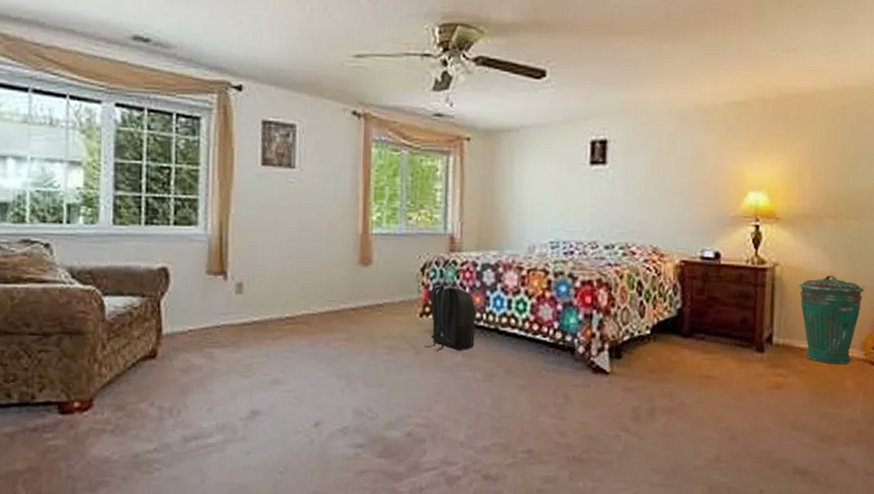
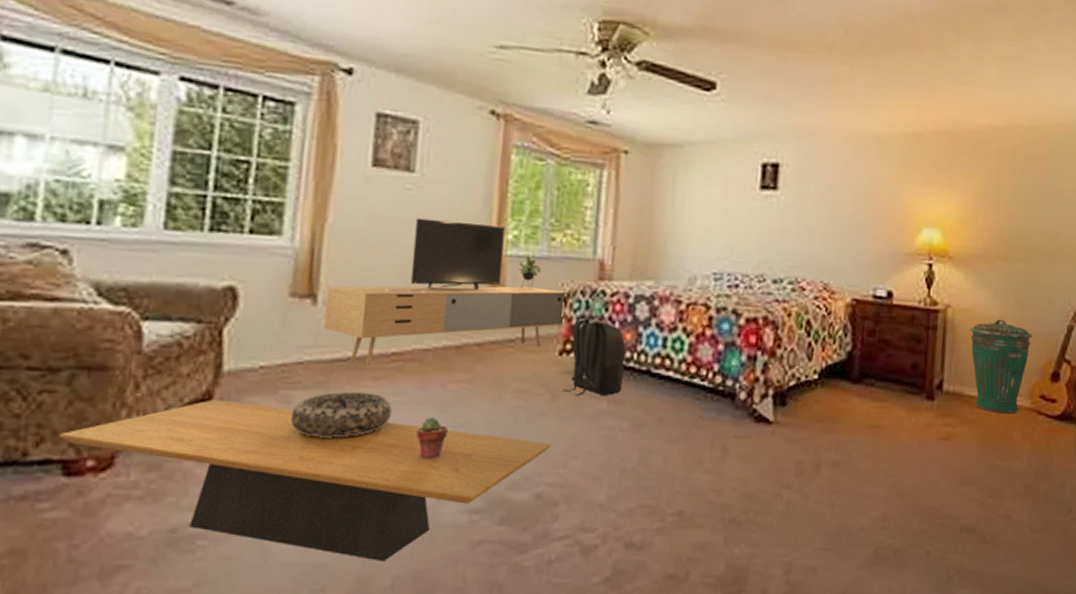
coffee table: none [54,356,418,484] -> present [59,399,552,561]
decorative bowl: none [213,349,289,386] -> present [290,391,392,438]
media console: none [233,206,425,329] -> present [323,218,568,366]
potted succulent: none [308,369,334,403] -> present [415,417,449,459]

